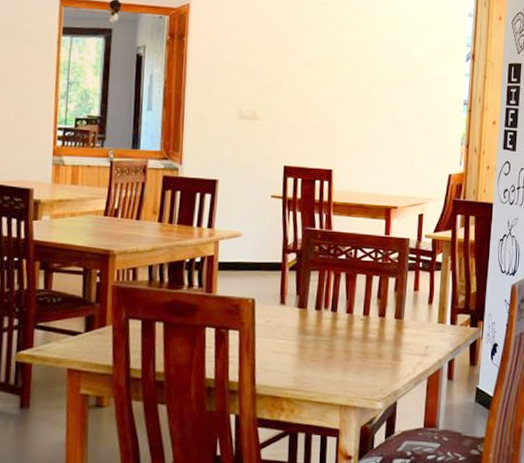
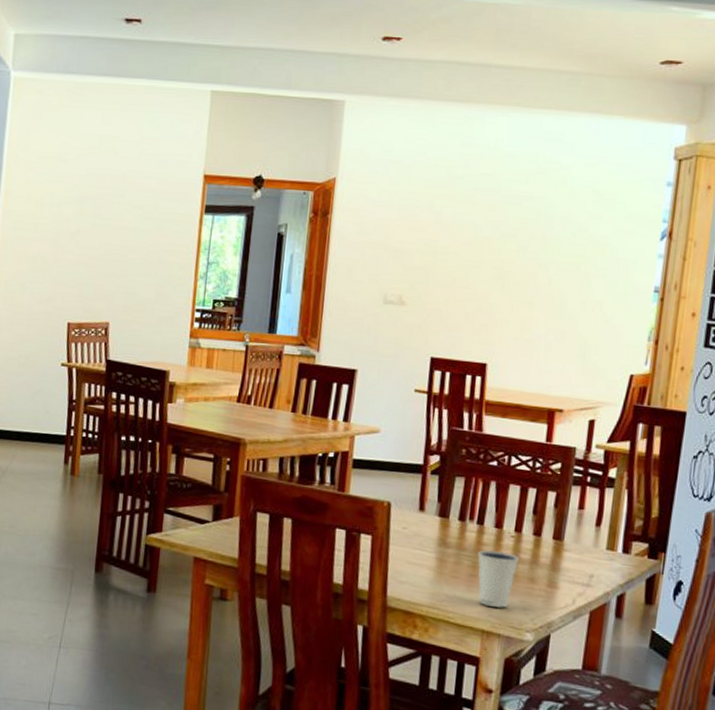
dixie cup: none [333,334,369,384] -> present [478,550,520,609]

